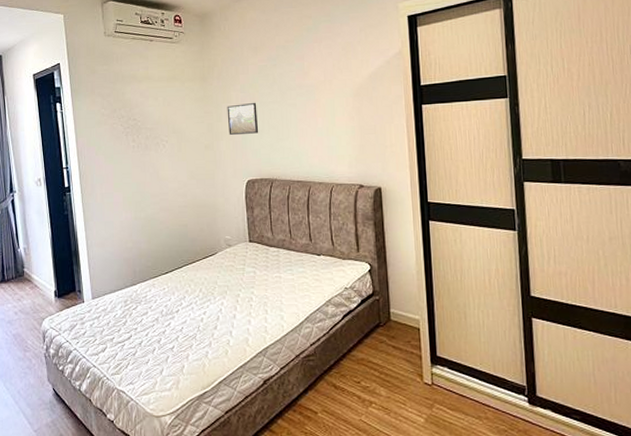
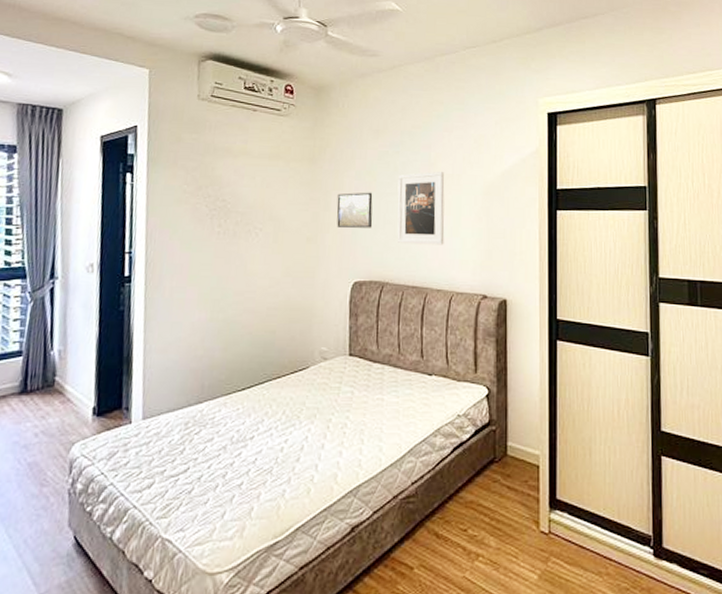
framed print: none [277,79,322,145] -> present [397,172,445,245]

